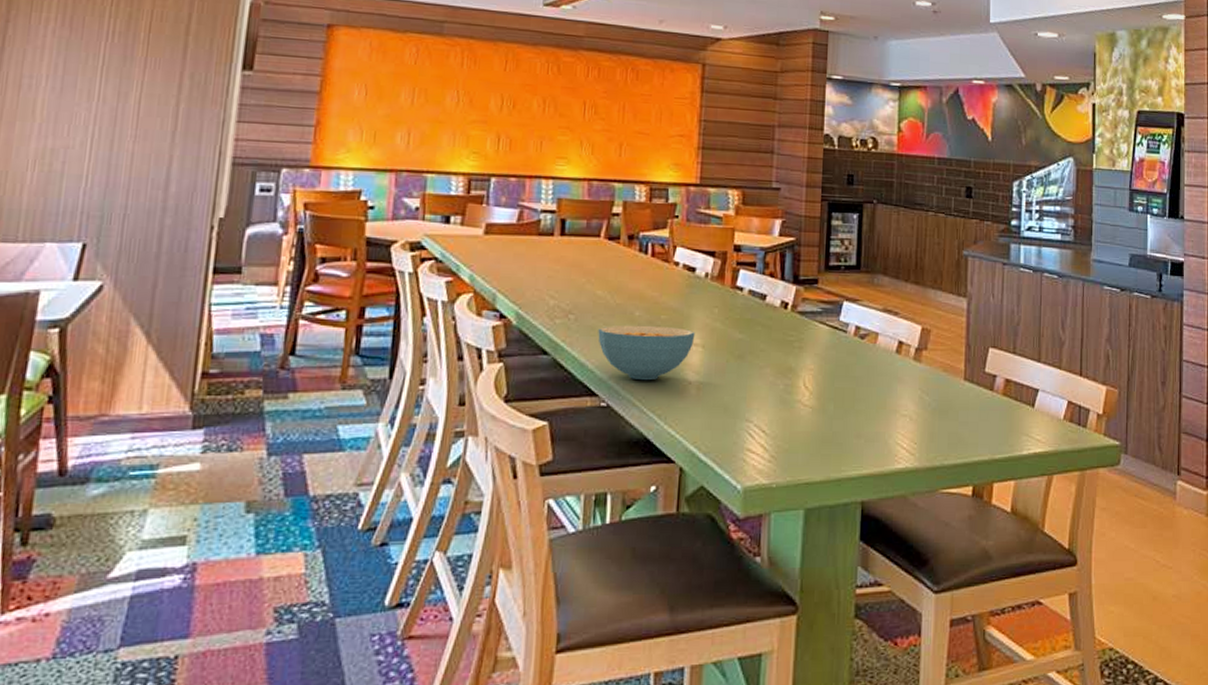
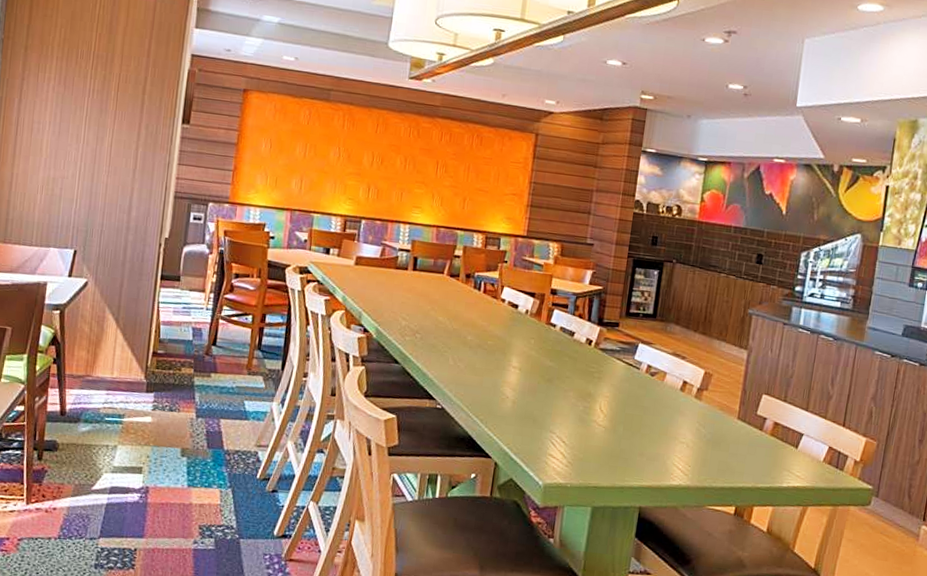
cereal bowl: present [598,325,696,381] -> none [437,345,515,392]

